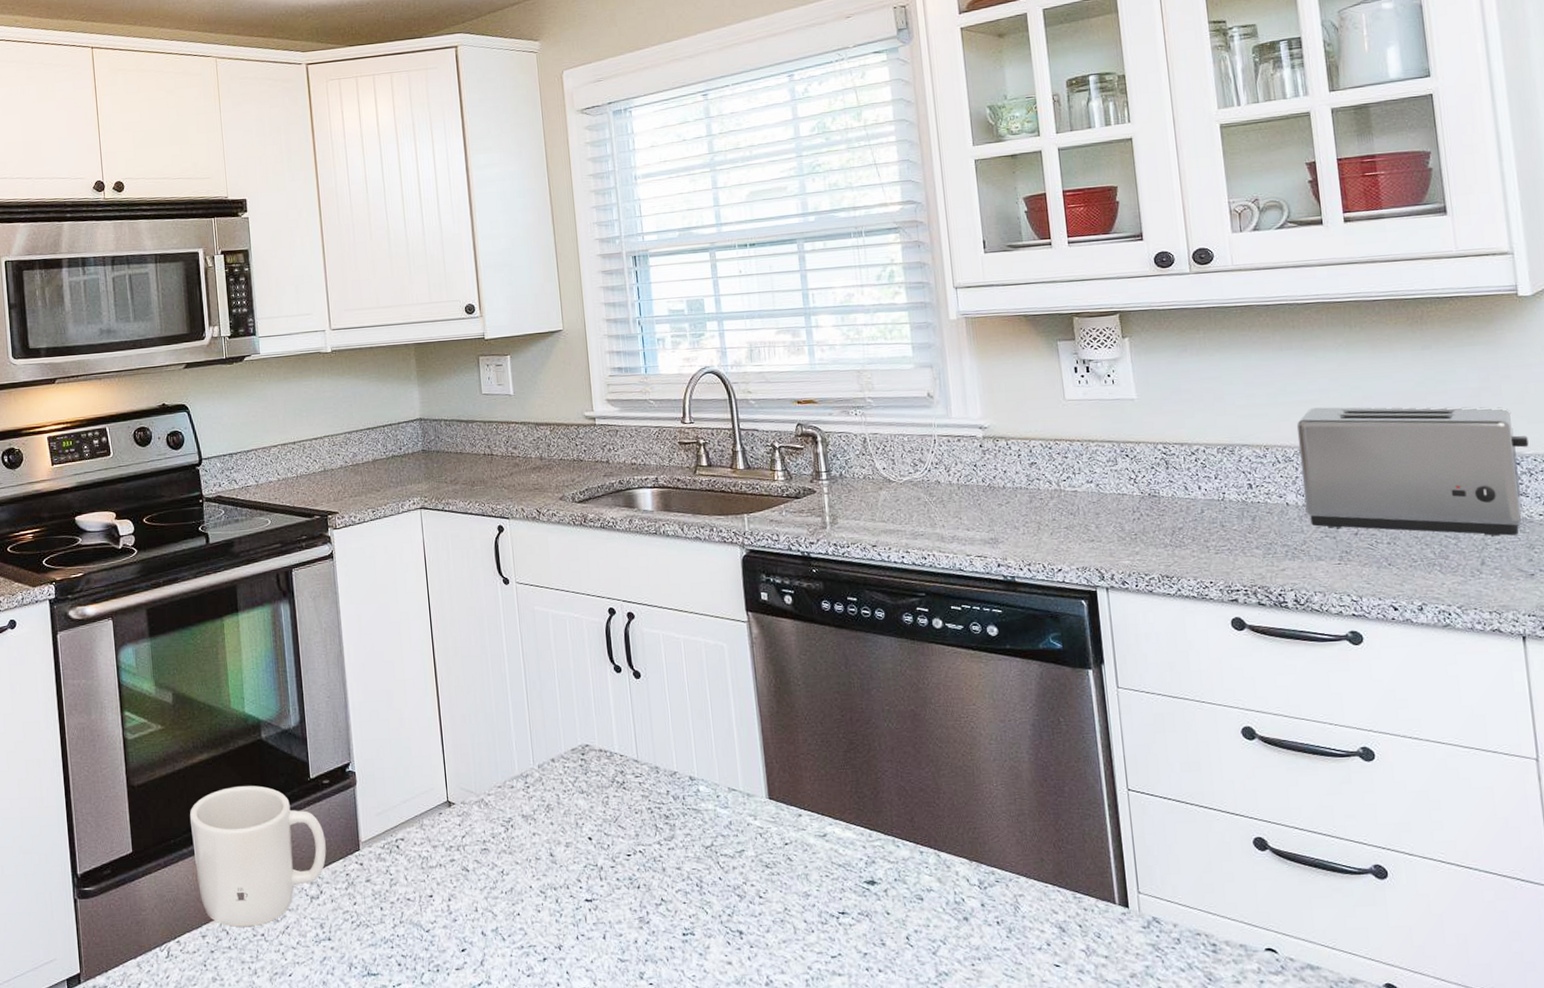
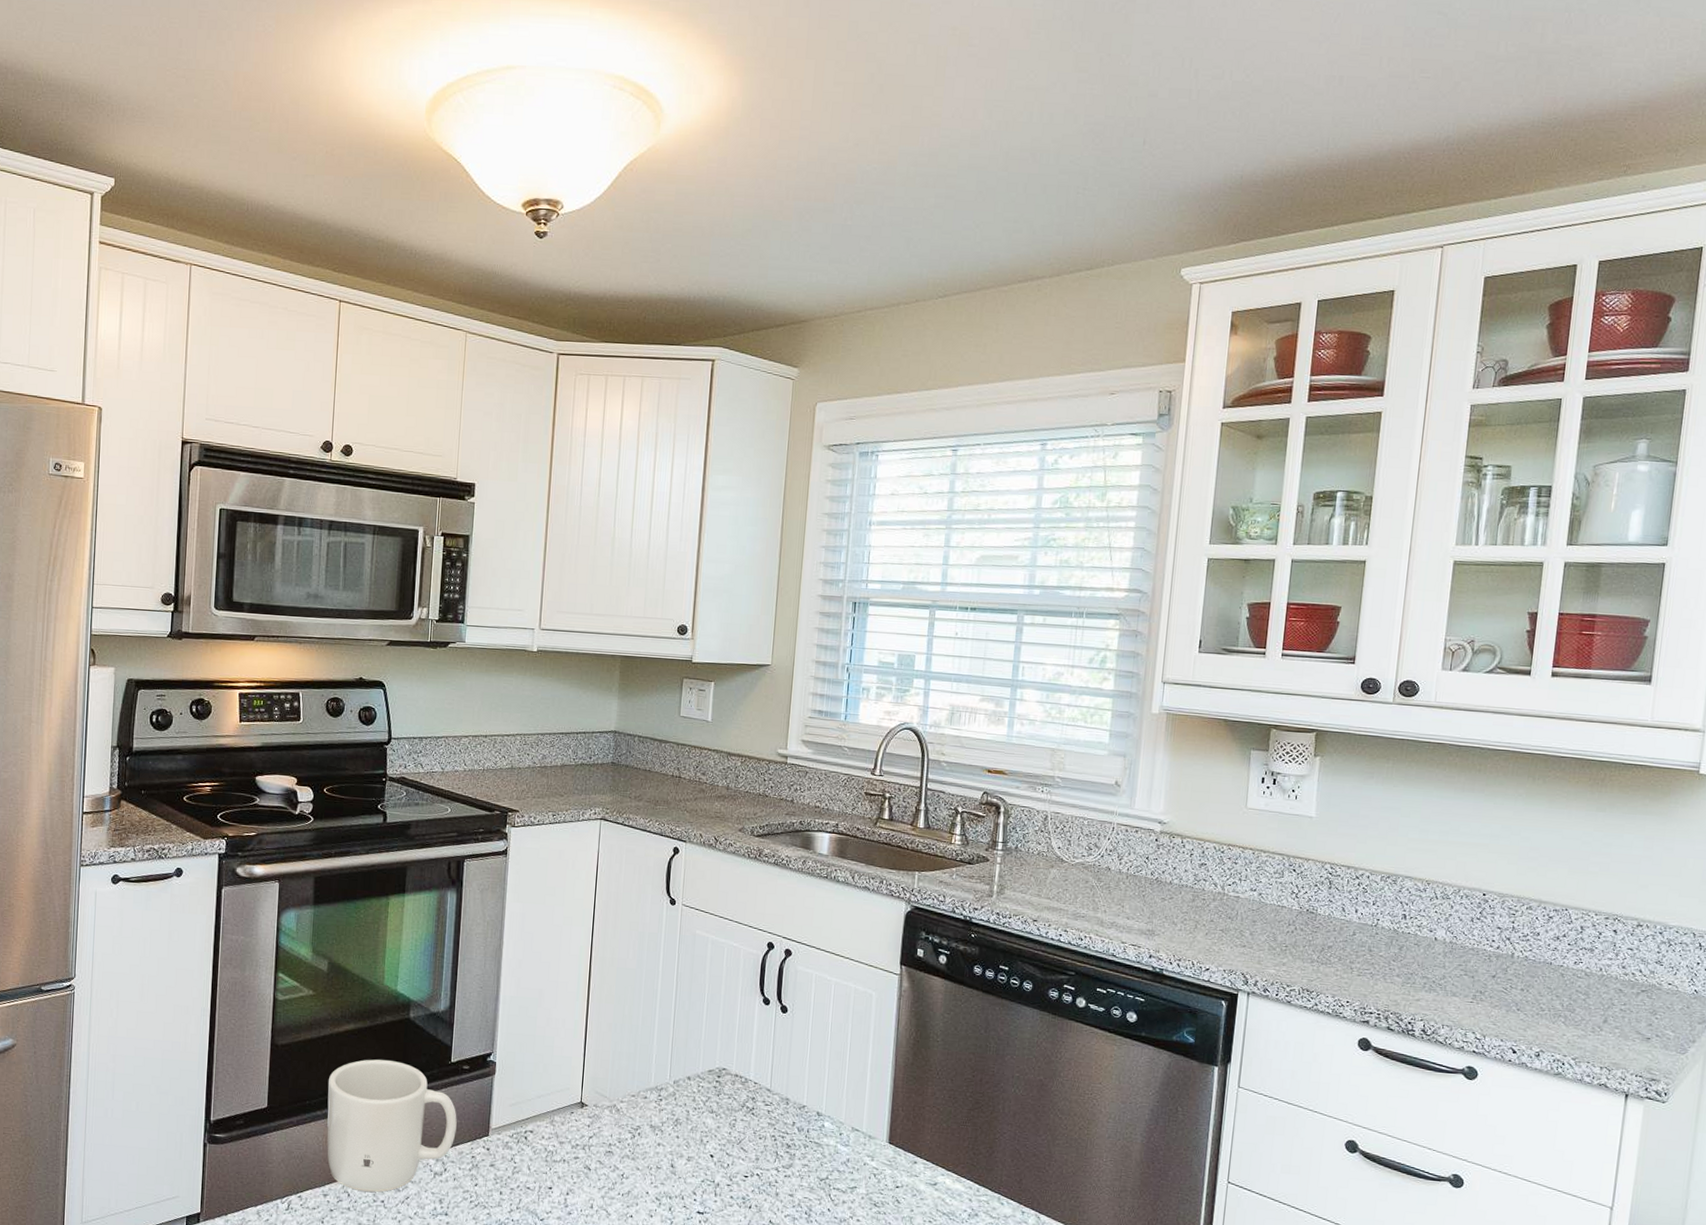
toaster: present [1296,407,1529,536] -> none [1451,851,1675,1000]

